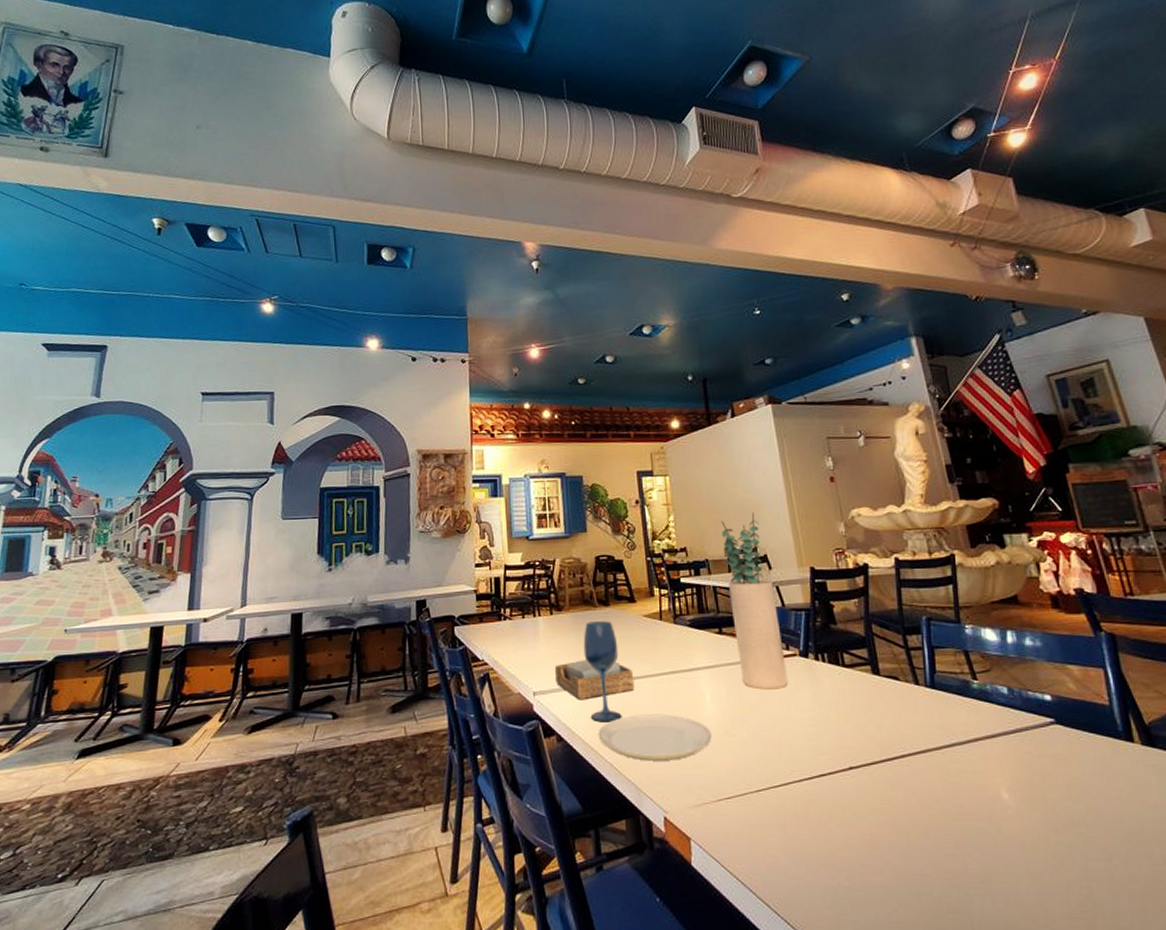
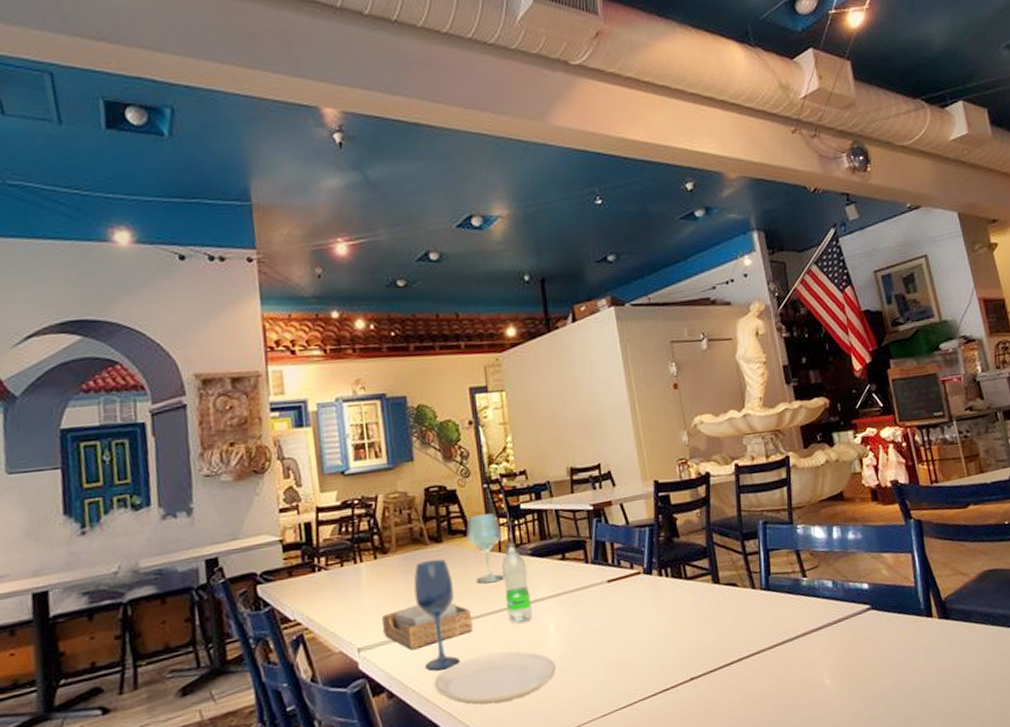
wine glass: none [631,584,665,648] -> present [466,513,505,584]
bottle: none [662,613,690,689] -> present [502,543,532,625]
vase: present [721,513,789,690] -> none [563,427,633,614]

